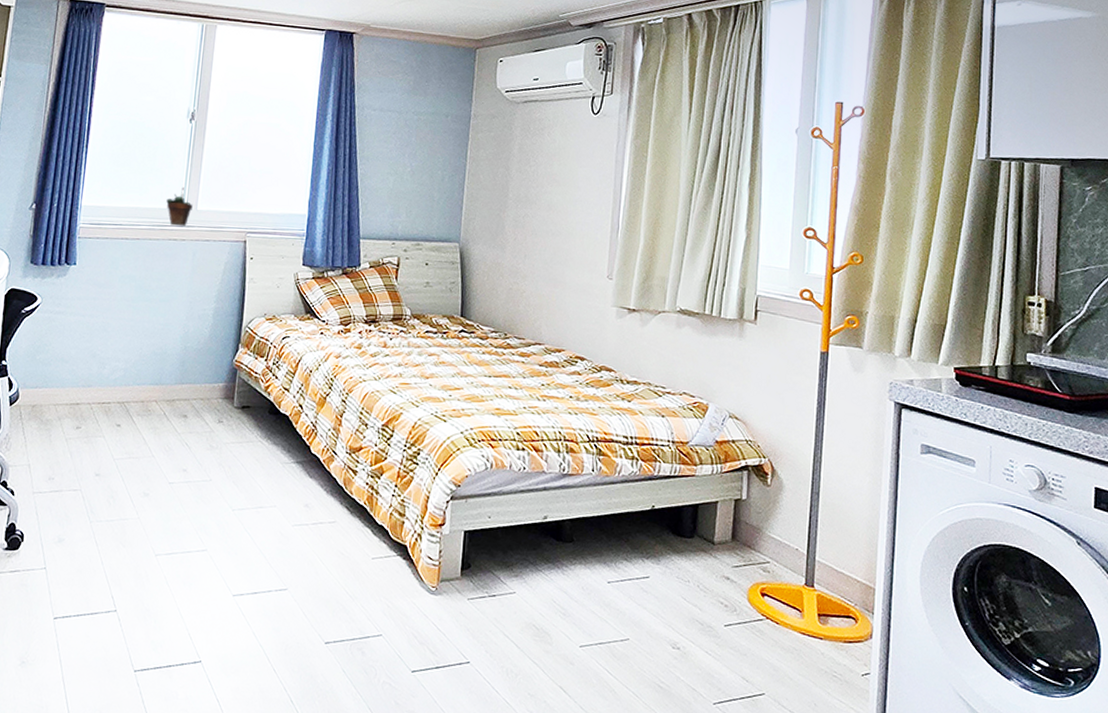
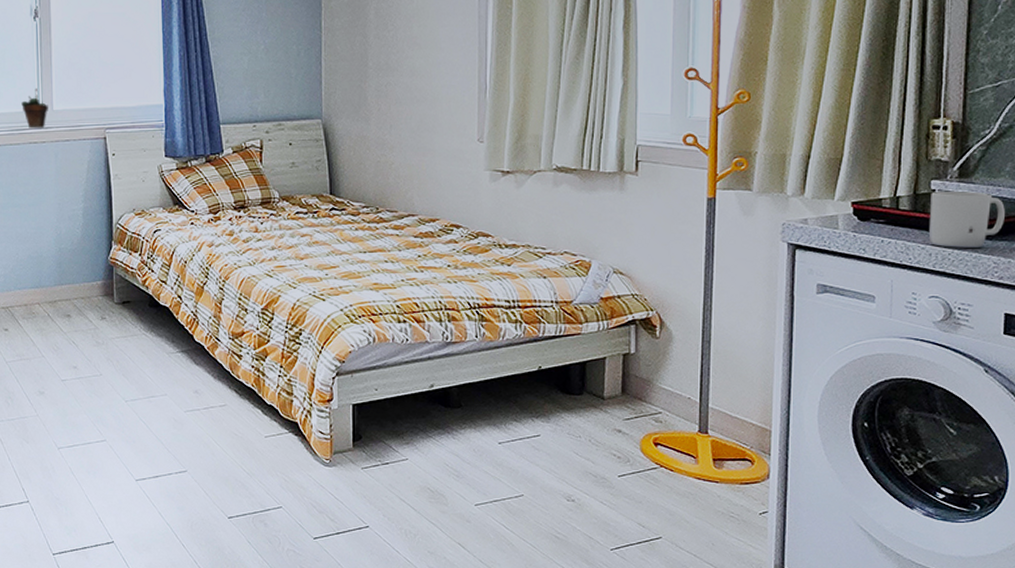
mug: none [1024,363,1094,422] -> present [928,190,1005,248]

